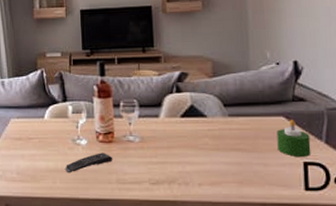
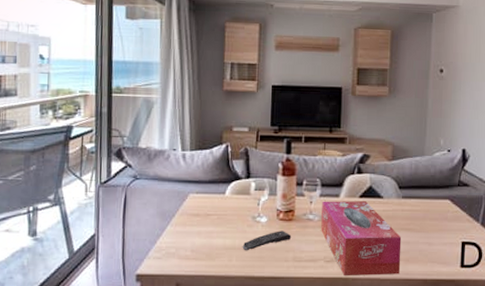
tissue box: none [141,120,234,199] -> present [321,200,402,277]
candle: present [276,120,311,158] -> none [441,203,470,238]

